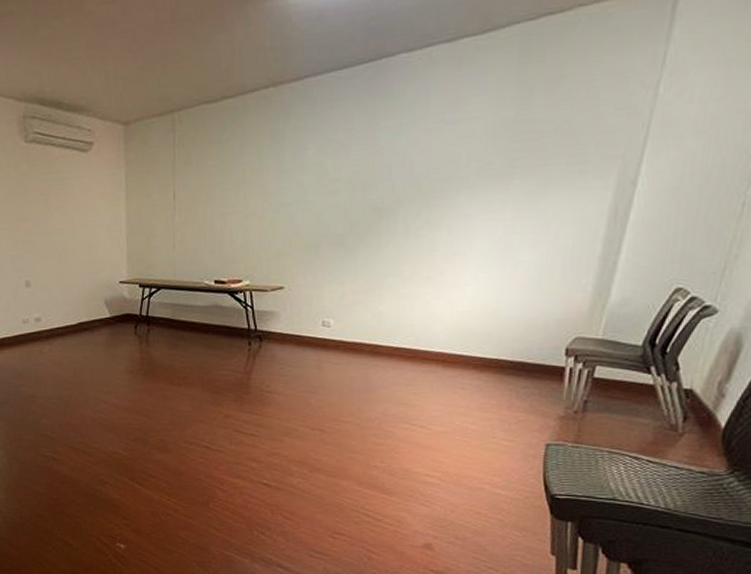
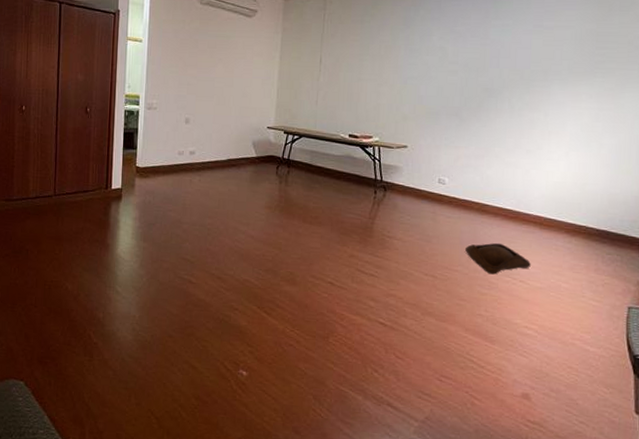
tricorn hat: none [355,387,433,422] -> present [464,243,531,275]

